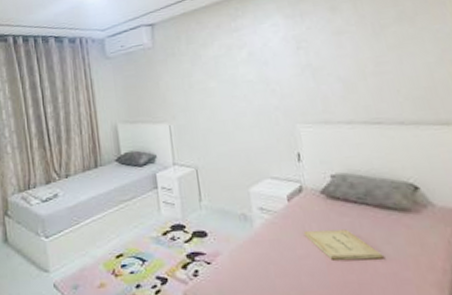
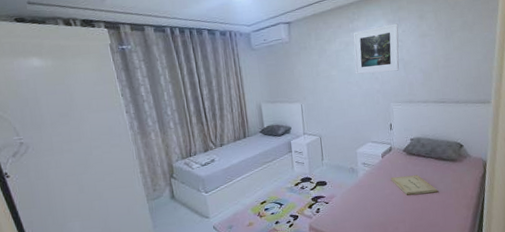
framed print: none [236,18,306,86] -> present [353,23,399,75]

